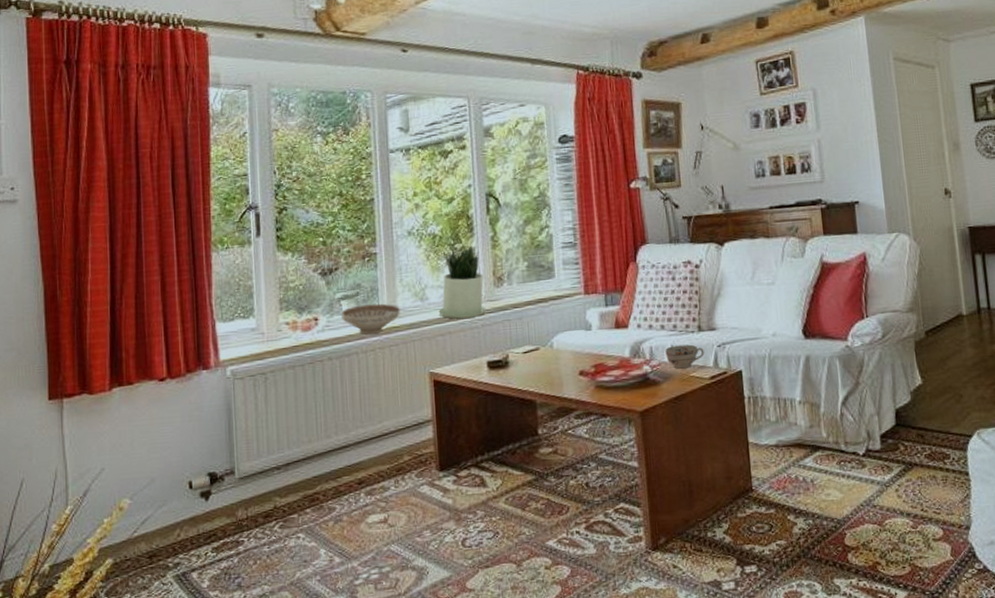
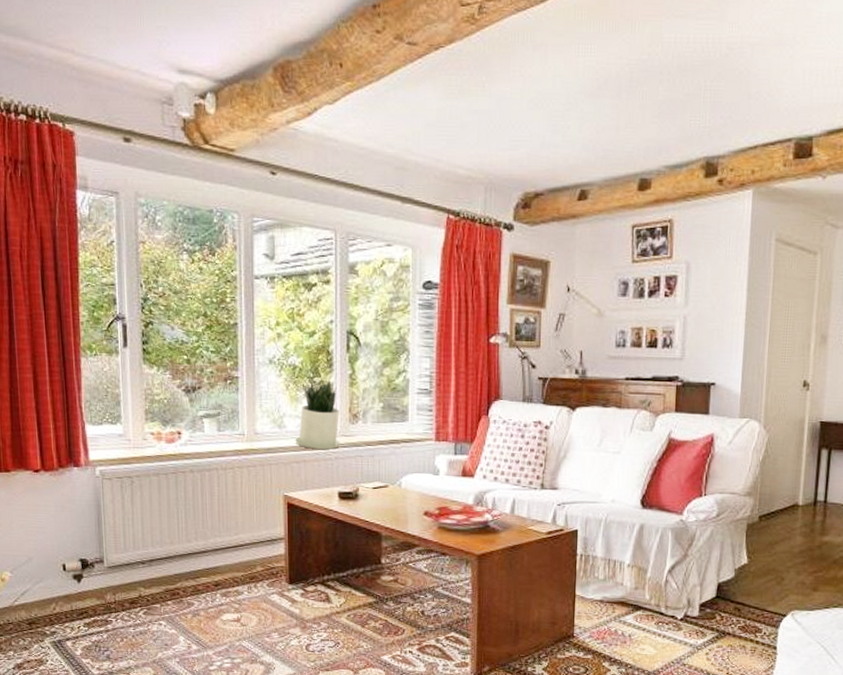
decorative bowl: present [342,303,400,335] -> none [203,425,259,453]
teacup: present [665,344,704,369] -> none [507,499,544,521]

